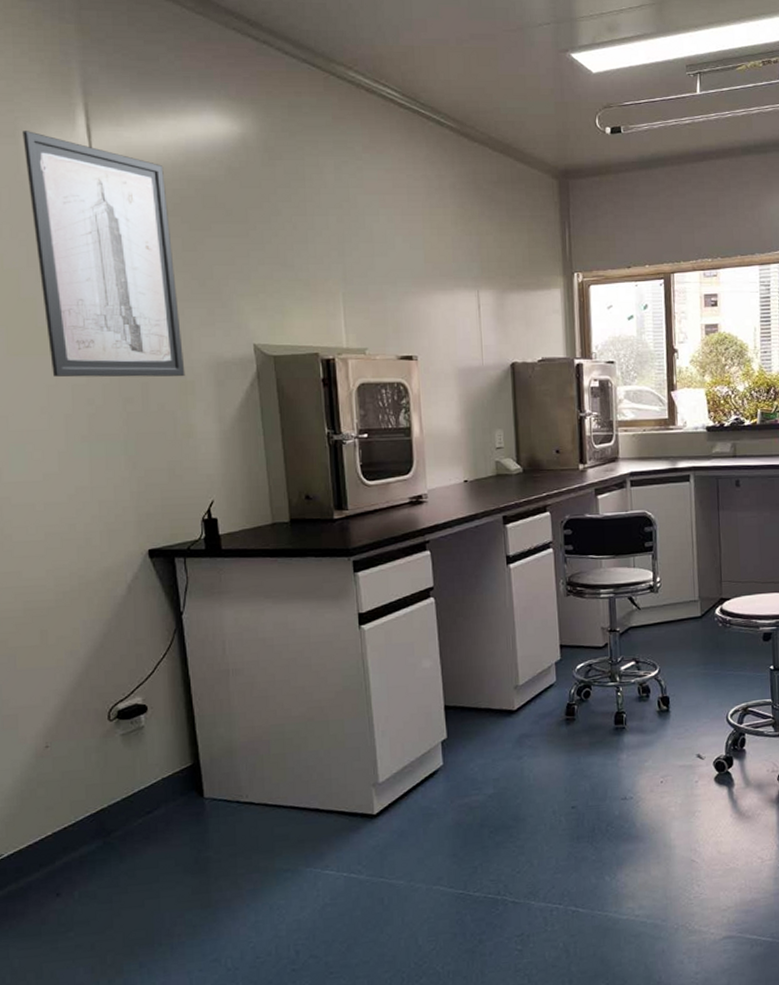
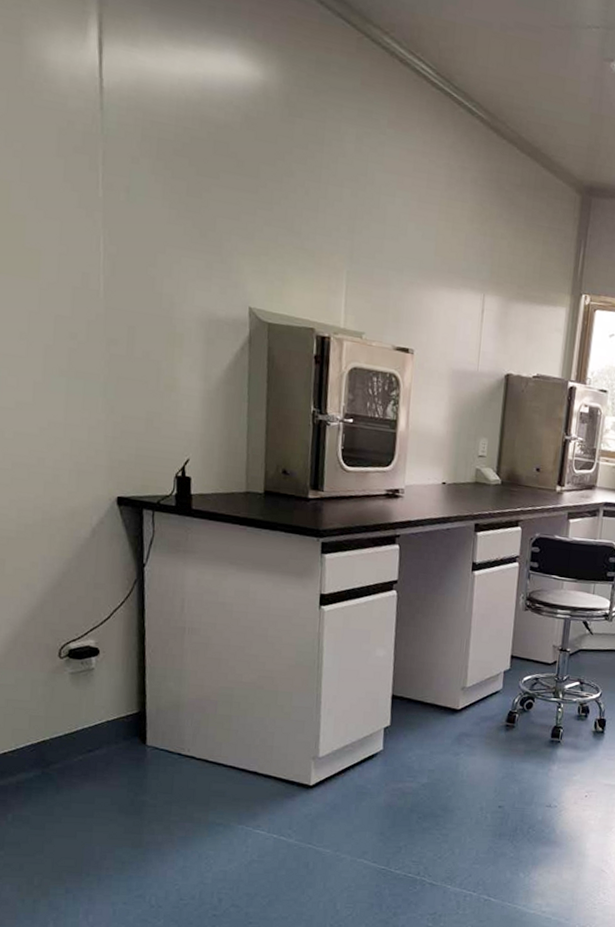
wall art: present [22,131,185,378] -> none [28,31,177,328]

